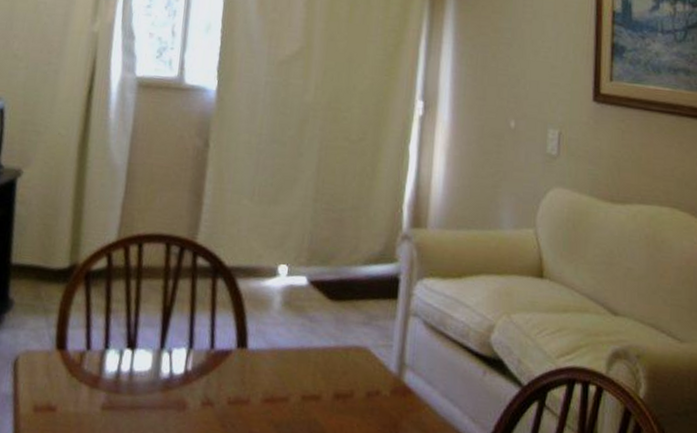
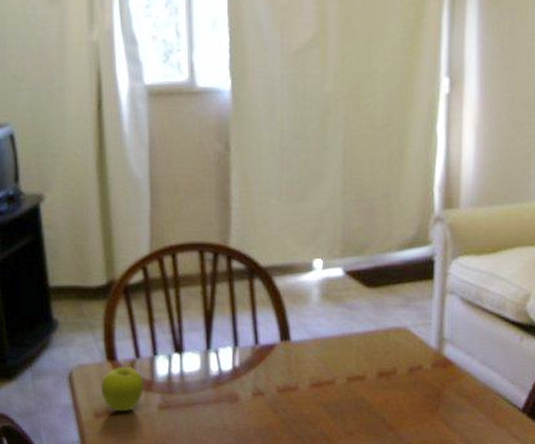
fruit: none [45,357,91,409] -> present [101,366,144,412]

